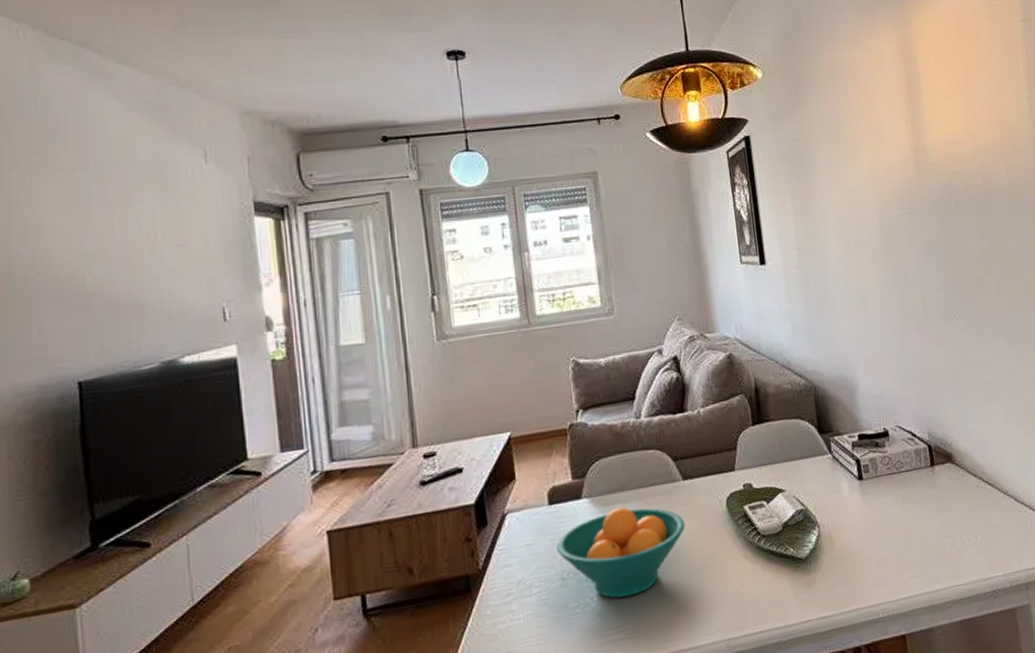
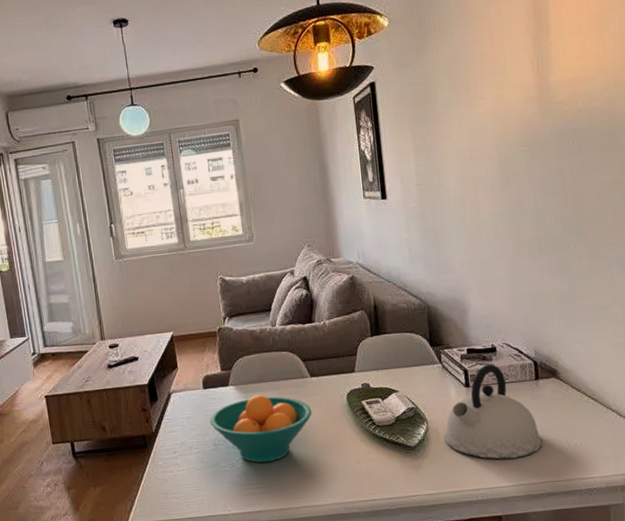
kettle: none [838,450,943,565] -> present [444,364,542,459]

